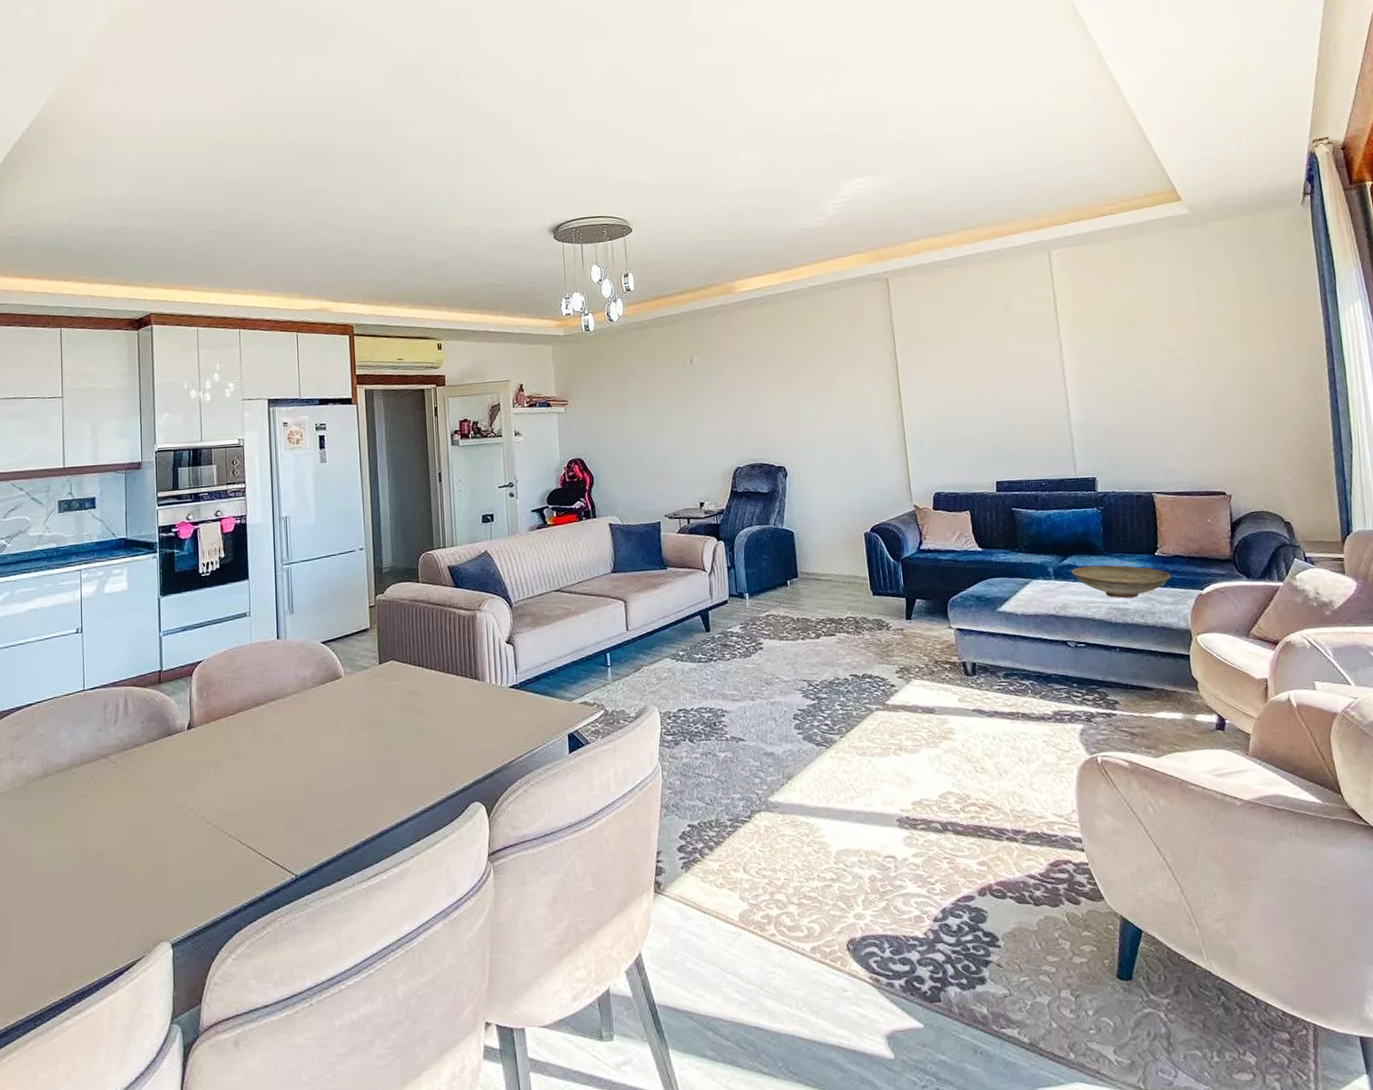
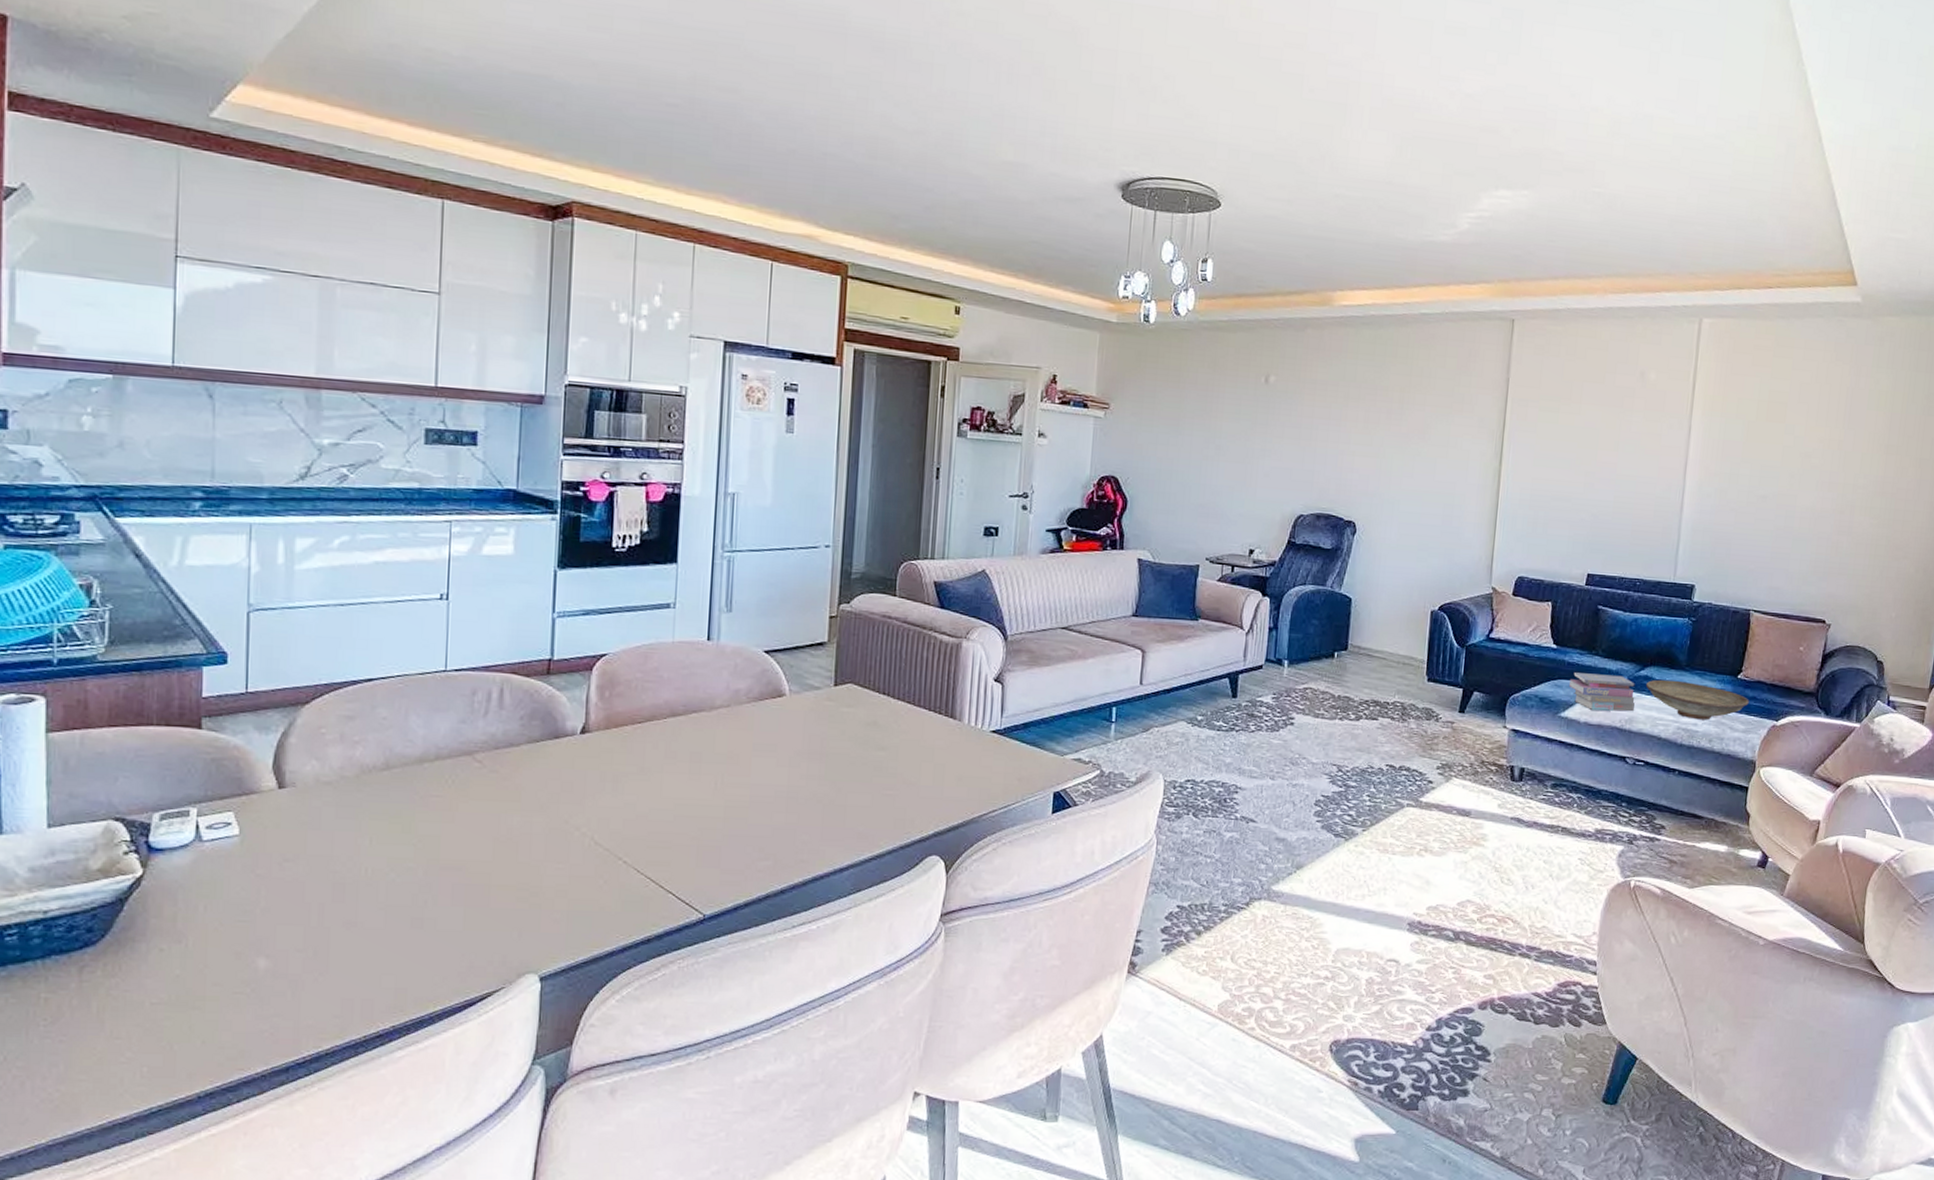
books: none [999,567,1065,603] -> present [1568,672,1635,712]

